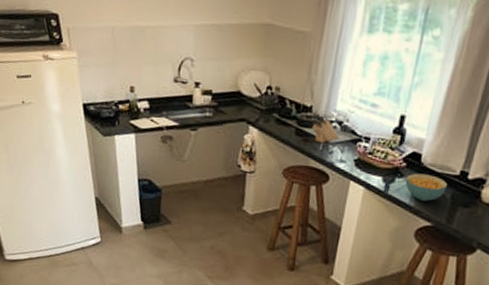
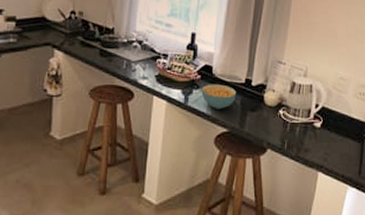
knife block: present [311,113,339,144] -> none [114,34,140,62]

